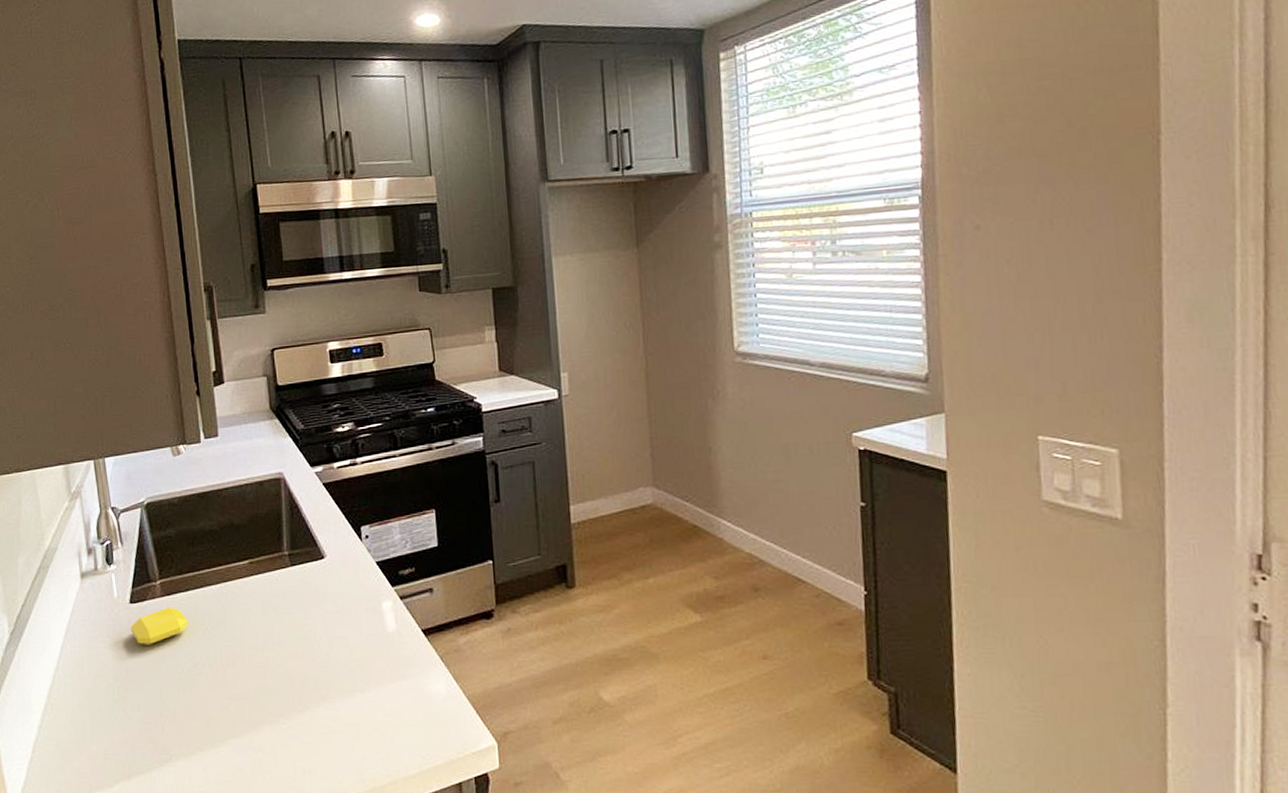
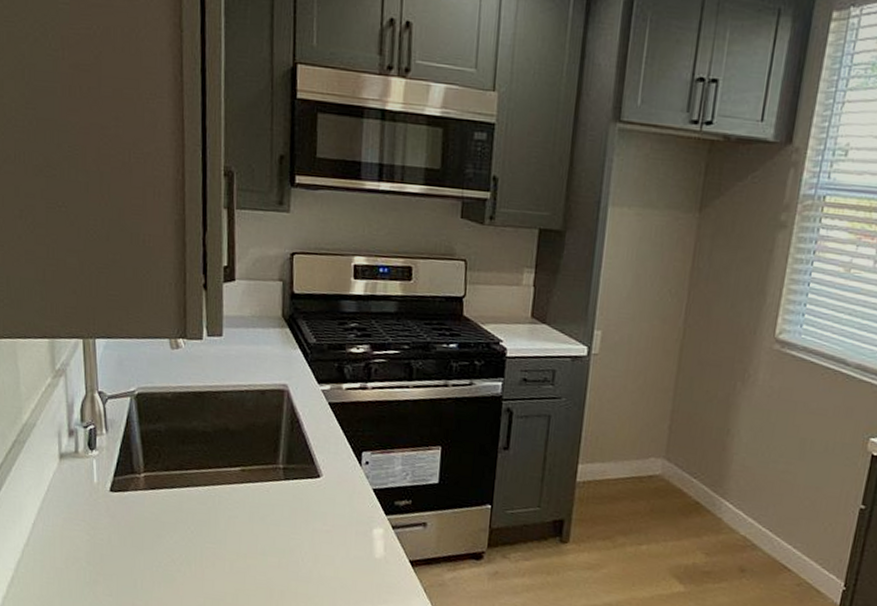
soap bar: present [131,607,188,645] -> none [109,501,170,536]

